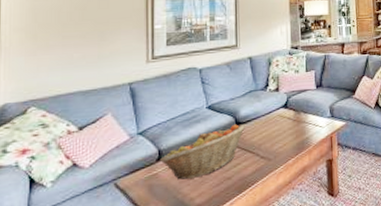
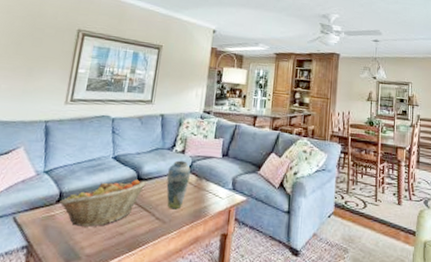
vase: none [265,98,288,146] -> present [166,160,191,210]

